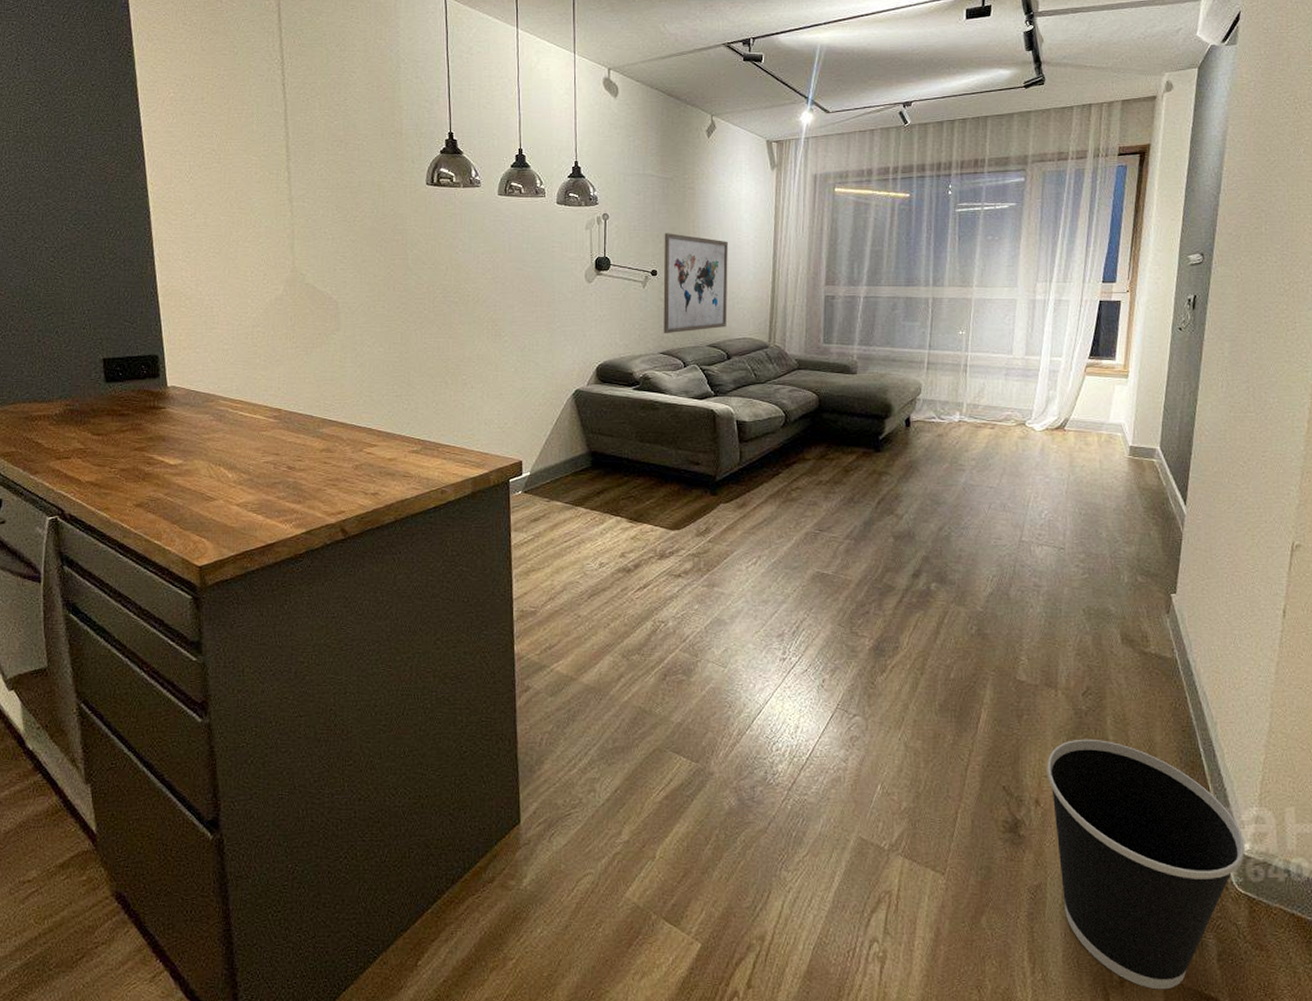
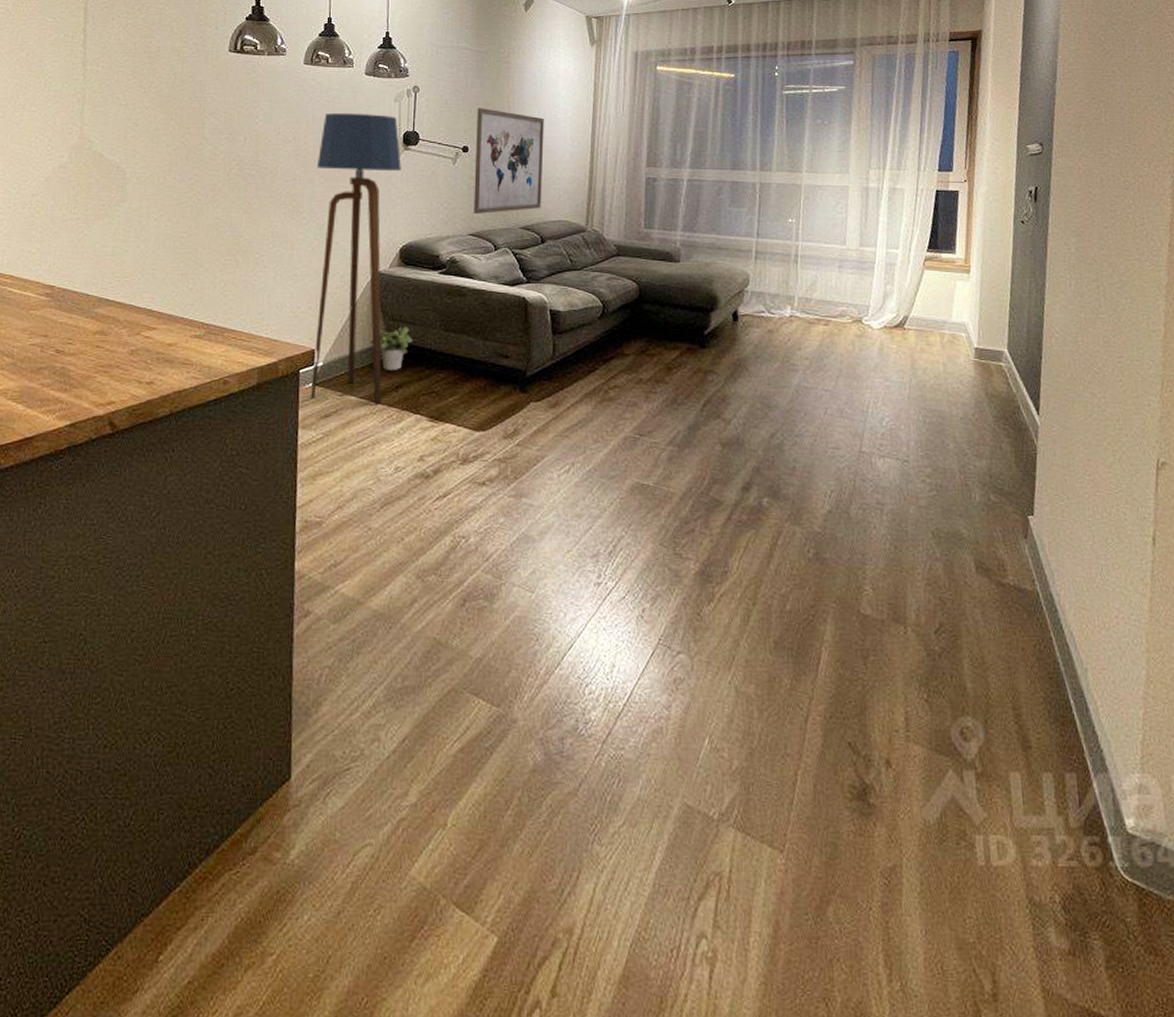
floor lamp: none [515,241,595,509] -> present [311,112,401,405]
potted plant: none [572,439,611,478] -> present [369,327,413,370]
wastebasket: present [1047,739,1245,990] -> none [897,686,1129,1006]

